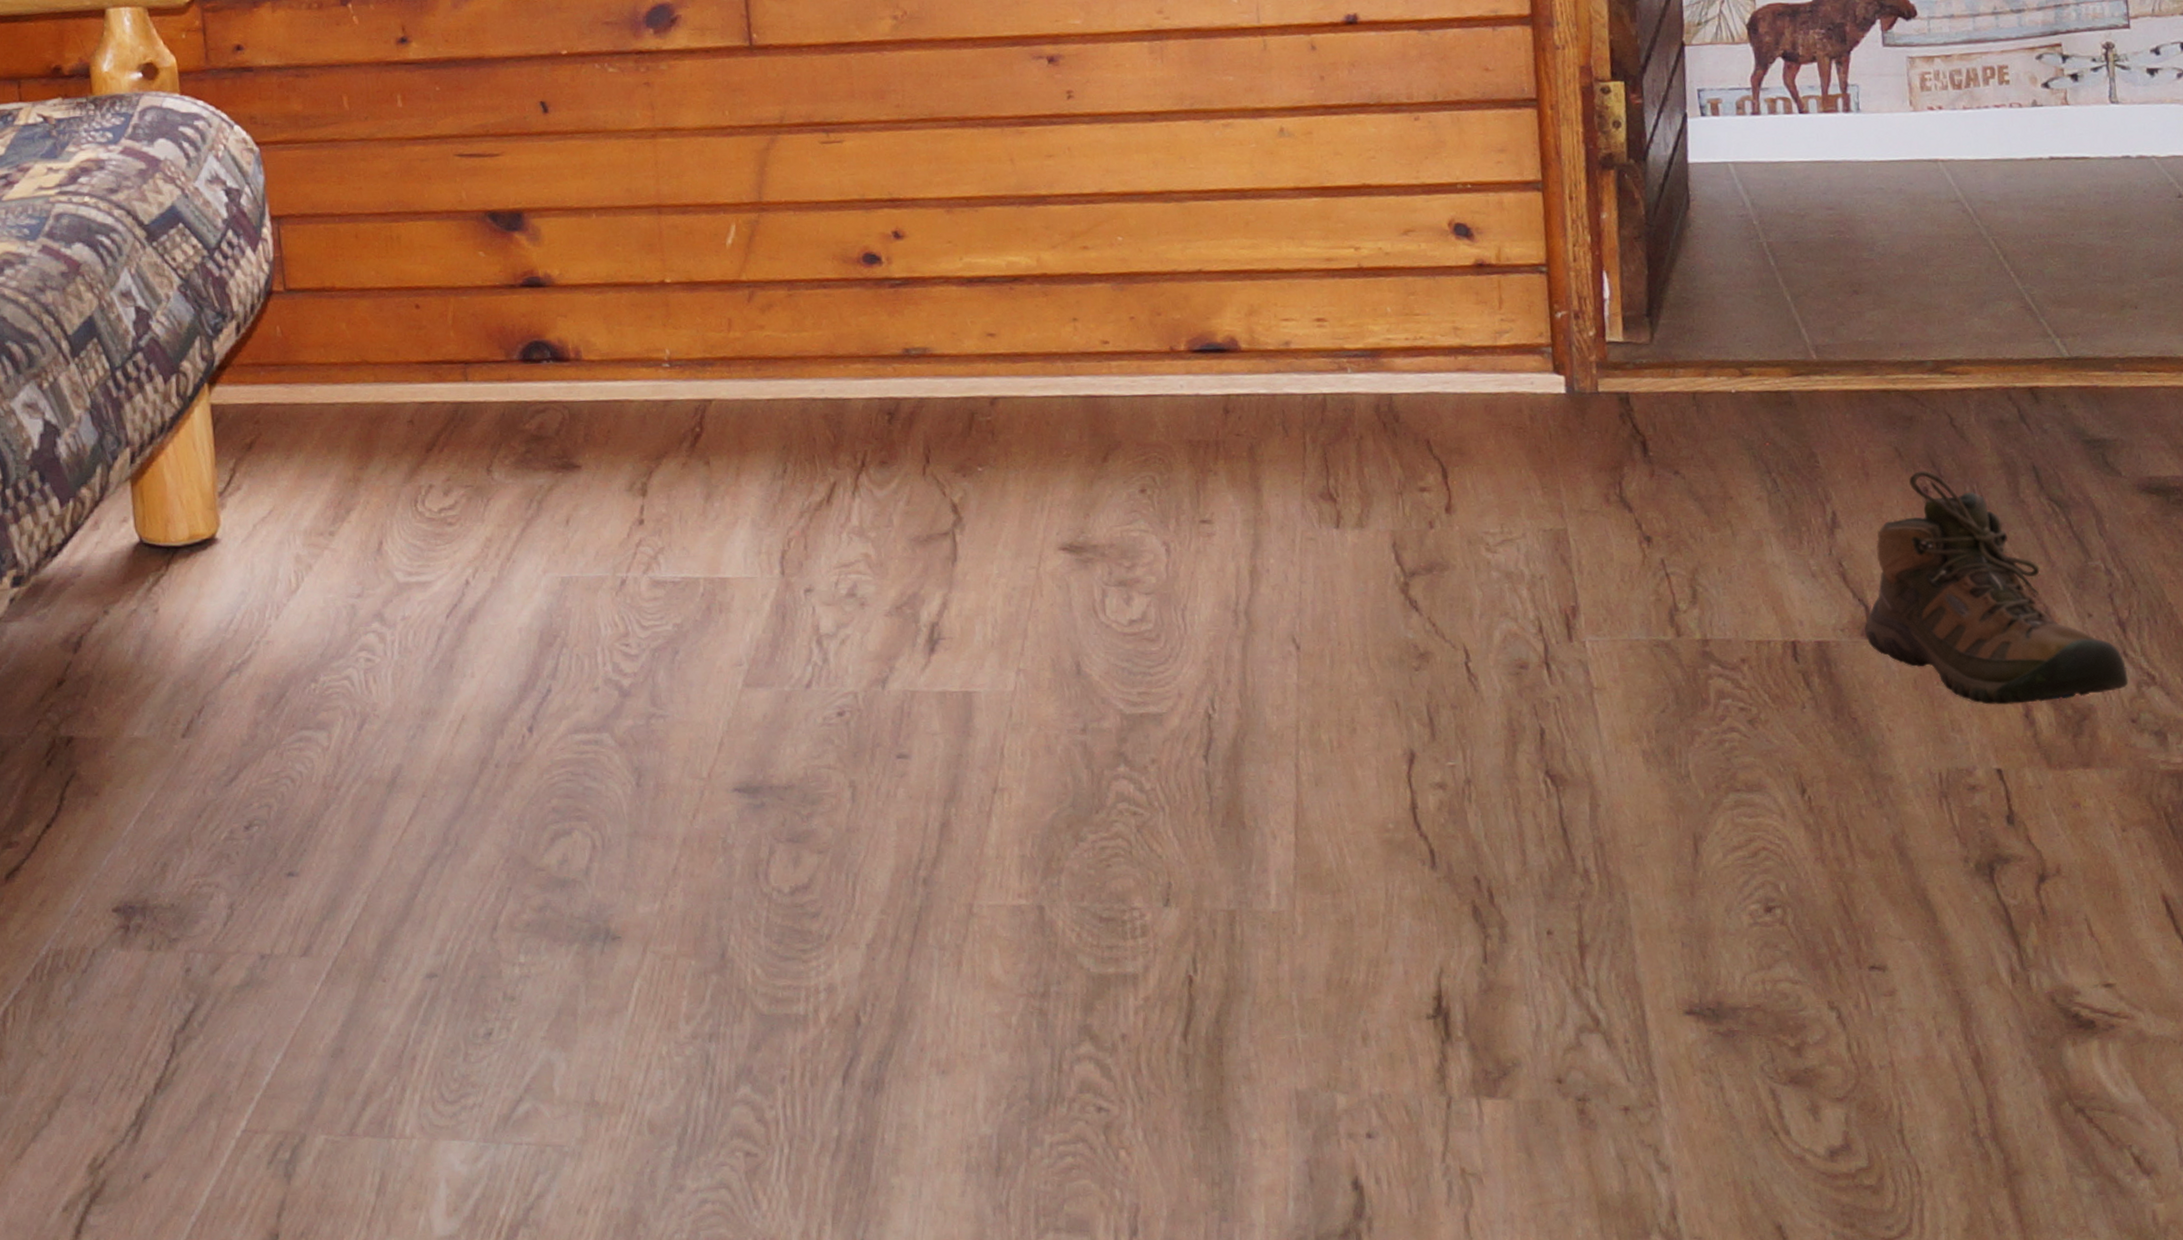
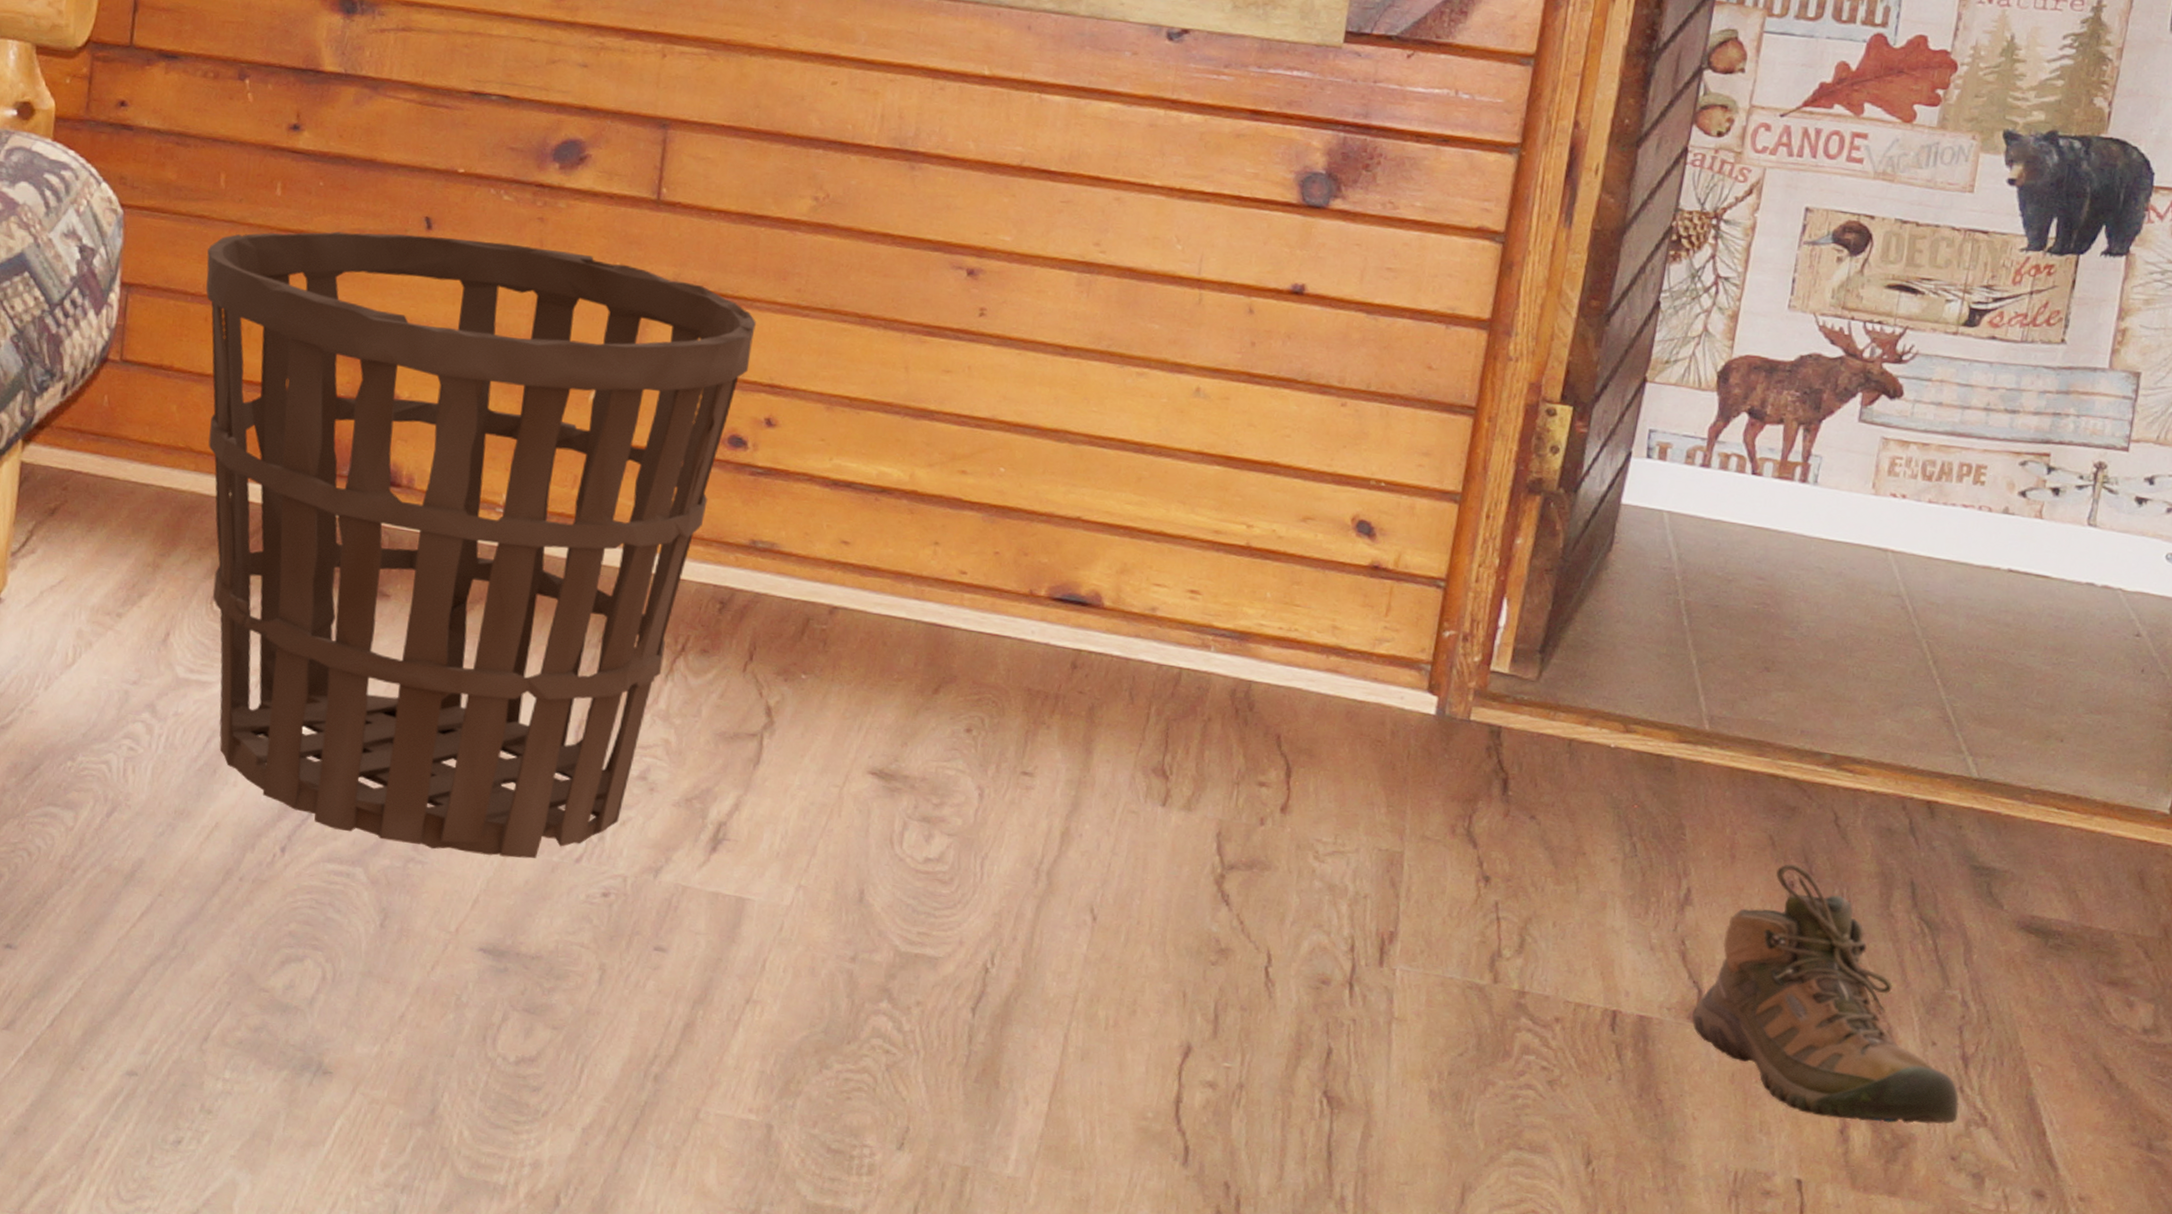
basket: none [345,109,868,702] -> present [206,231,756,859]

